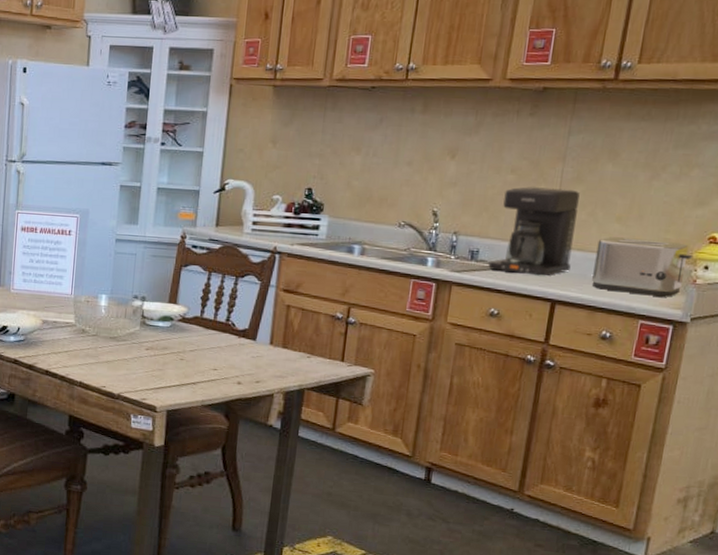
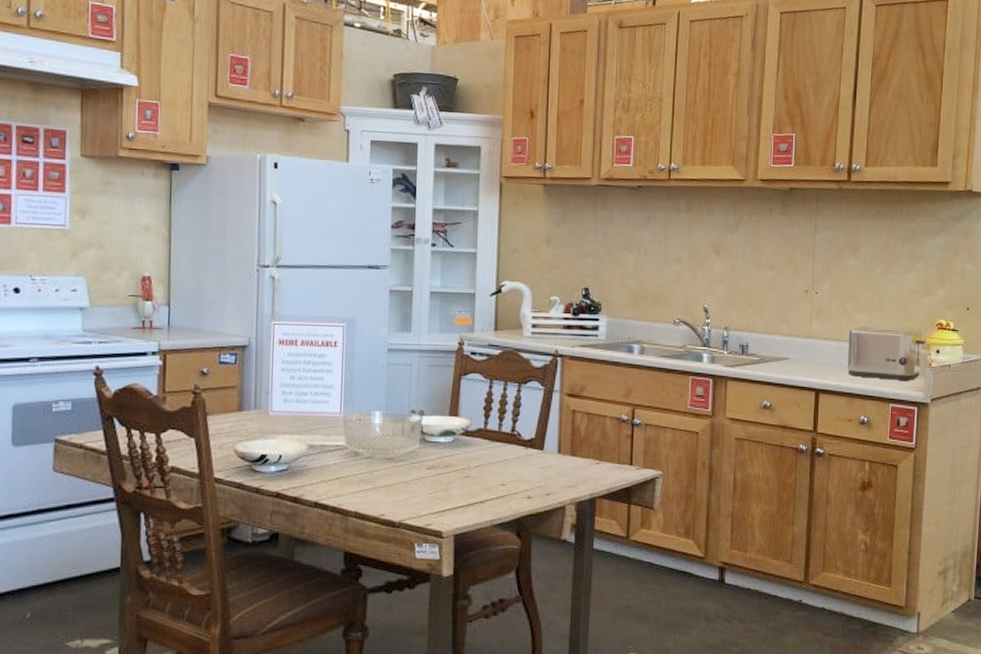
coffee maker: present [488,187,580,276] -> none [758,281,830,367]

